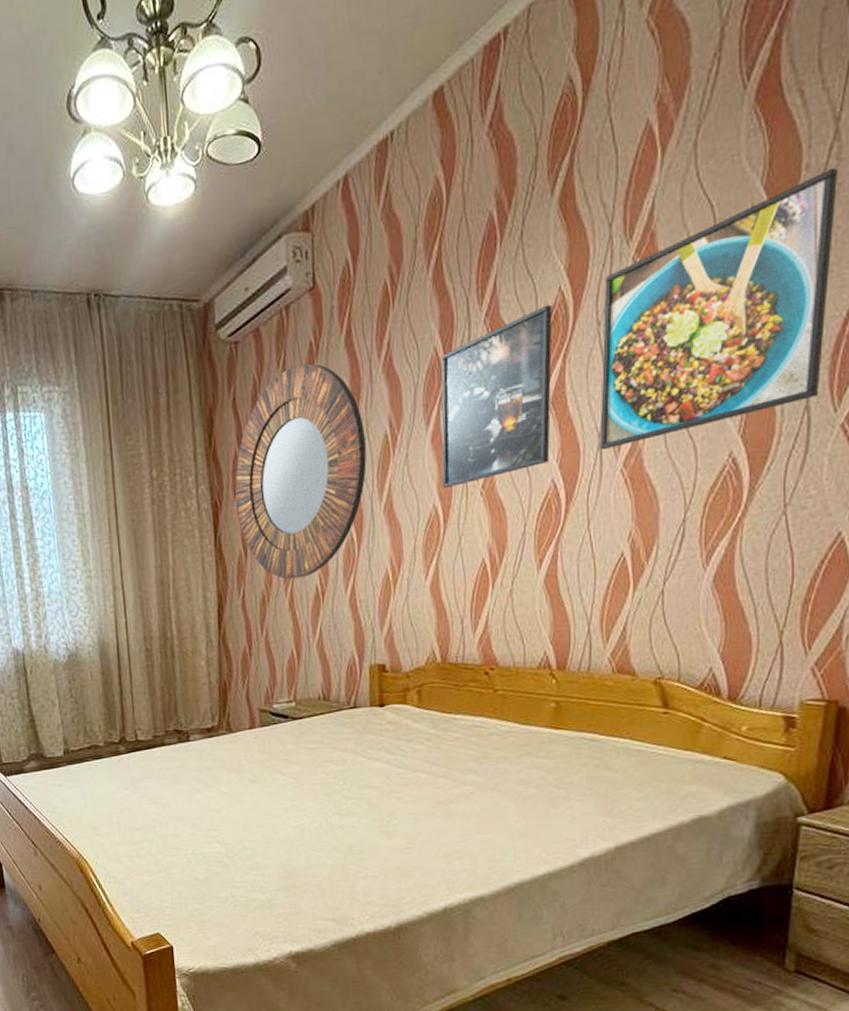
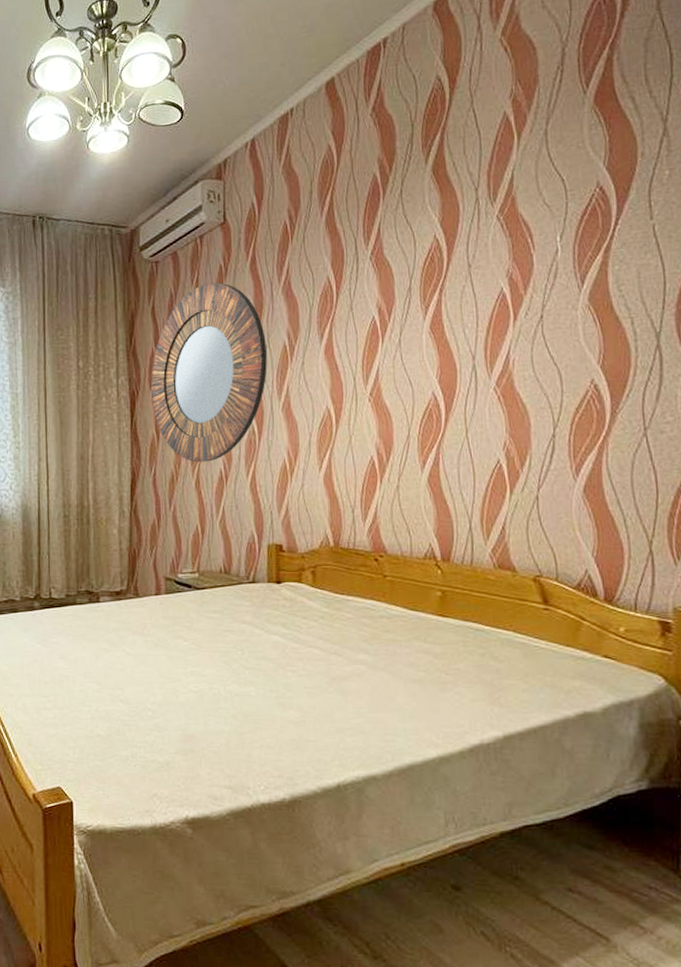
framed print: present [441,304,553,488] -> none [333,248,430,393]
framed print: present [600,167,837,451] -> none [473,156,670,371]

